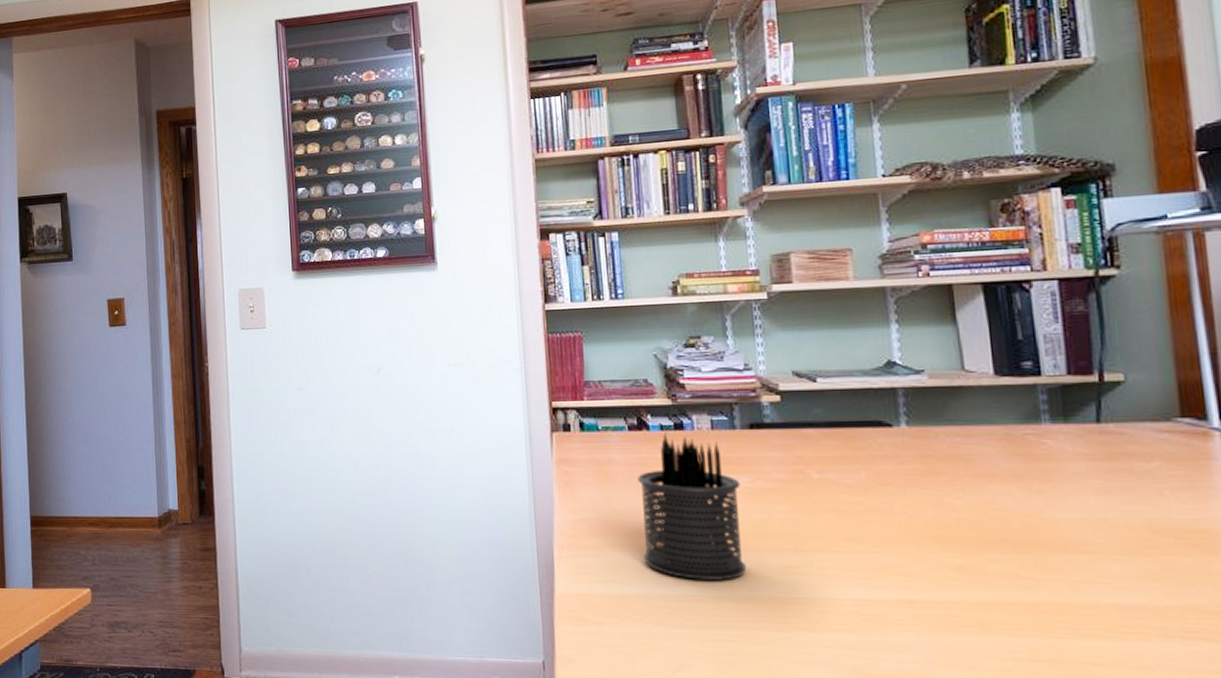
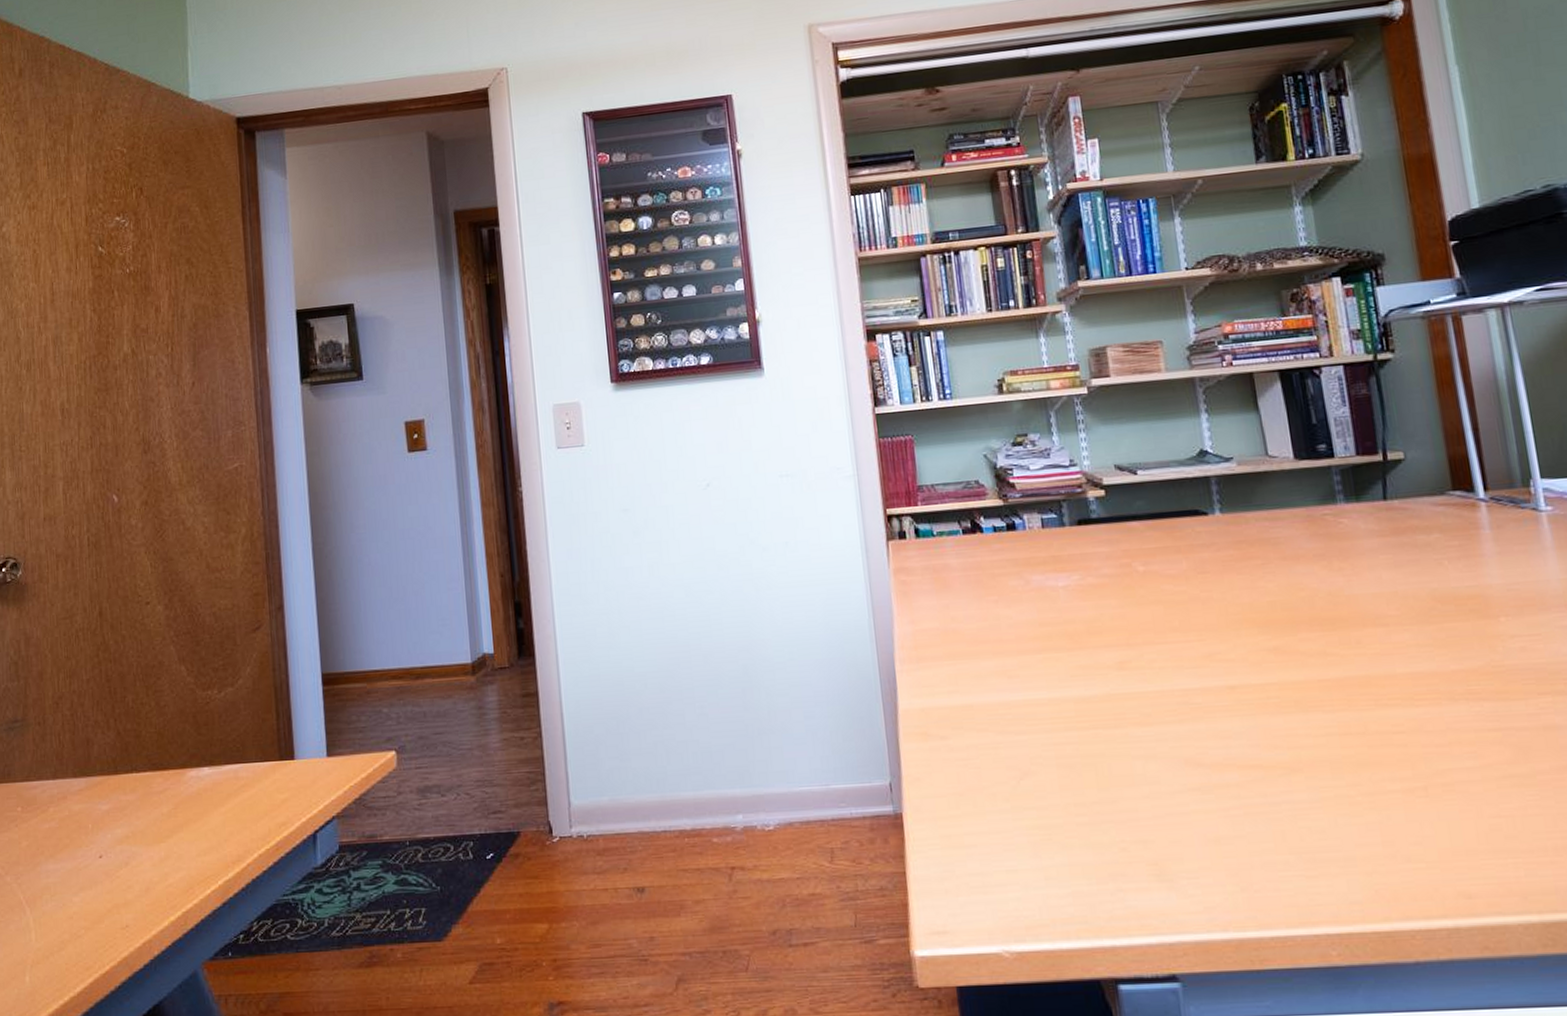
pen holder: present [638,432,746,580] -> none [974,534,1082,683]

